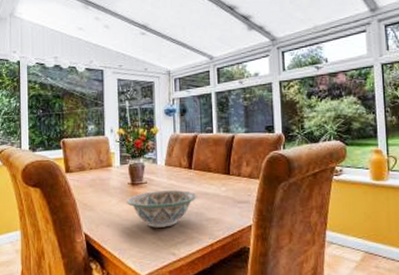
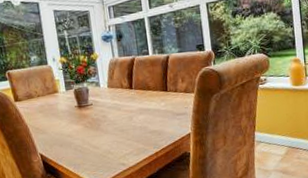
decorative bowl: present [127,190,197,228] -> none [76,108,140,144]

